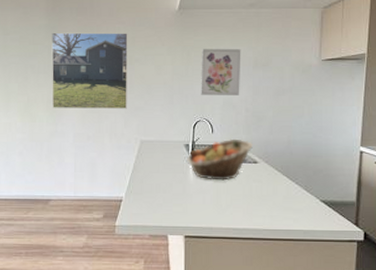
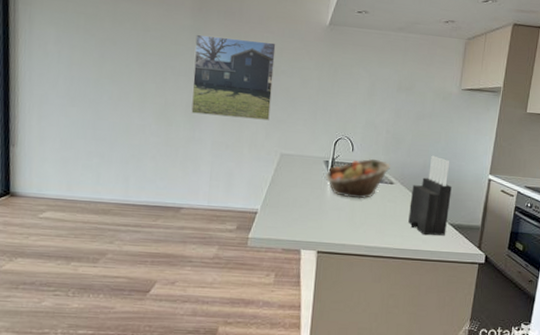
wall art: present [201,49,241,95] -> none [344,67,387,117]
knife block: none [277,131,320,214] -> present [408,155,452,236]

